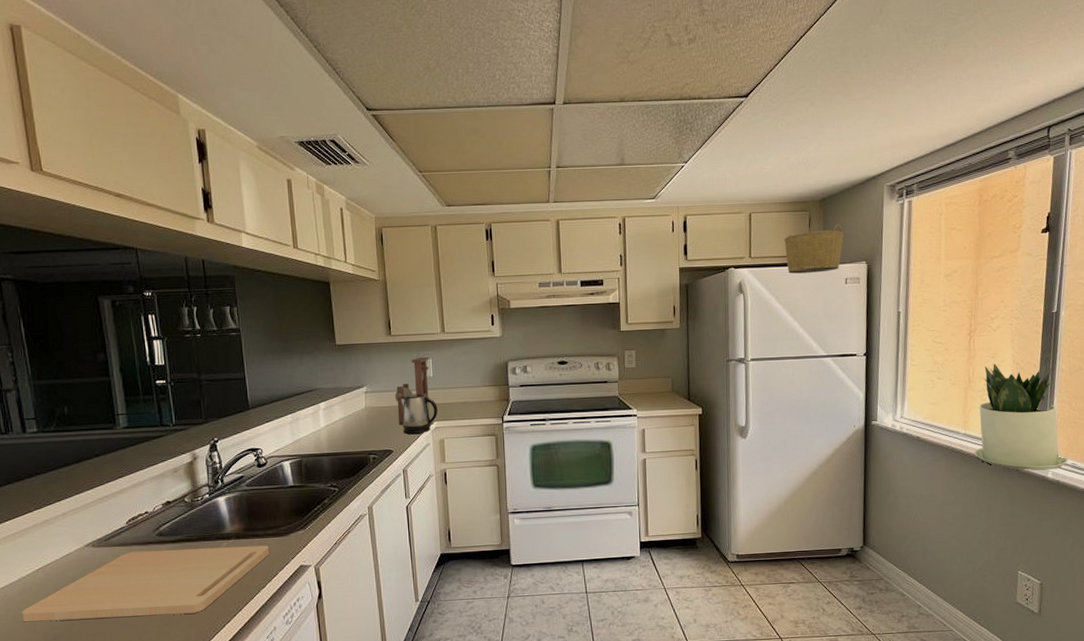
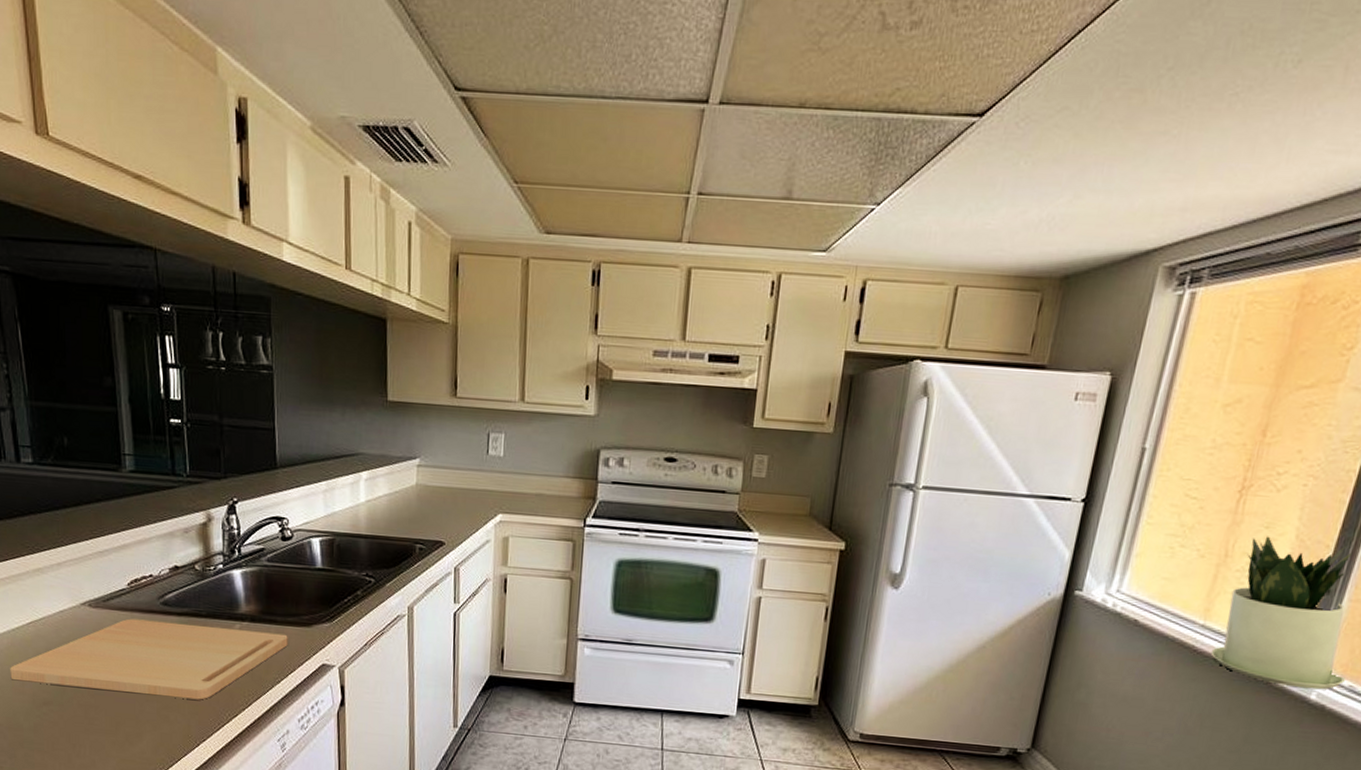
paper towel holder: present [394,356,429,425] -> none [453,429,500,513]
kettle: present [400,393,438,435] -> none [459,475,505,527]
basket: present [784,224,844,274] -> none [996,314,1087,381]

